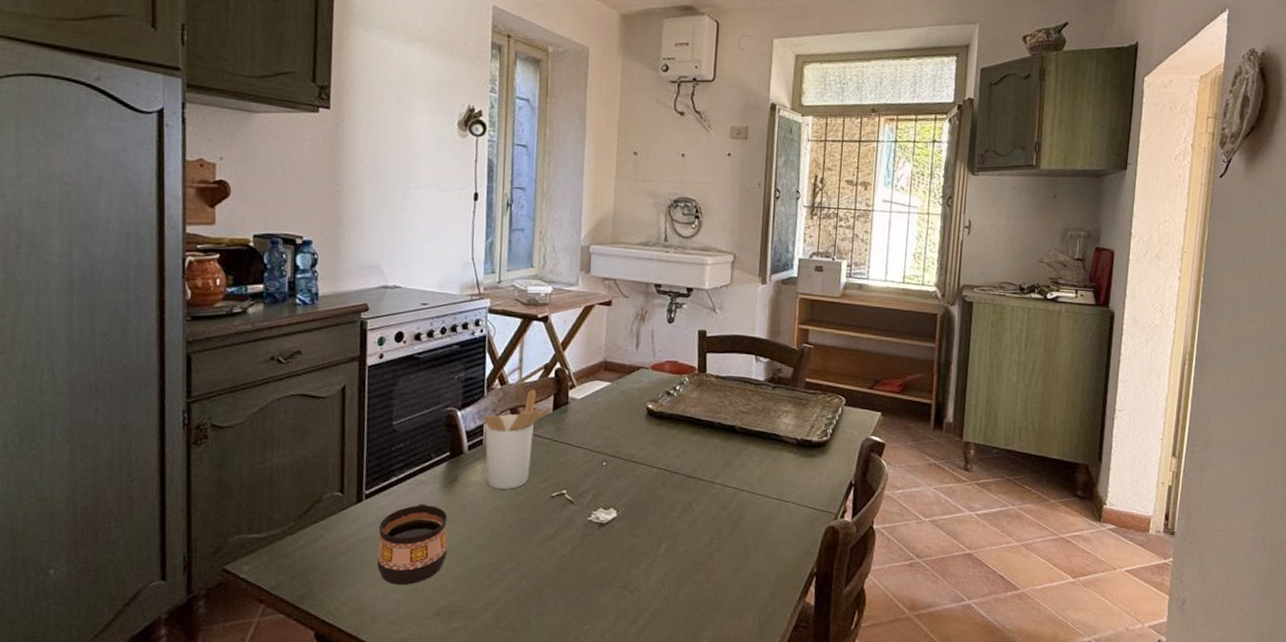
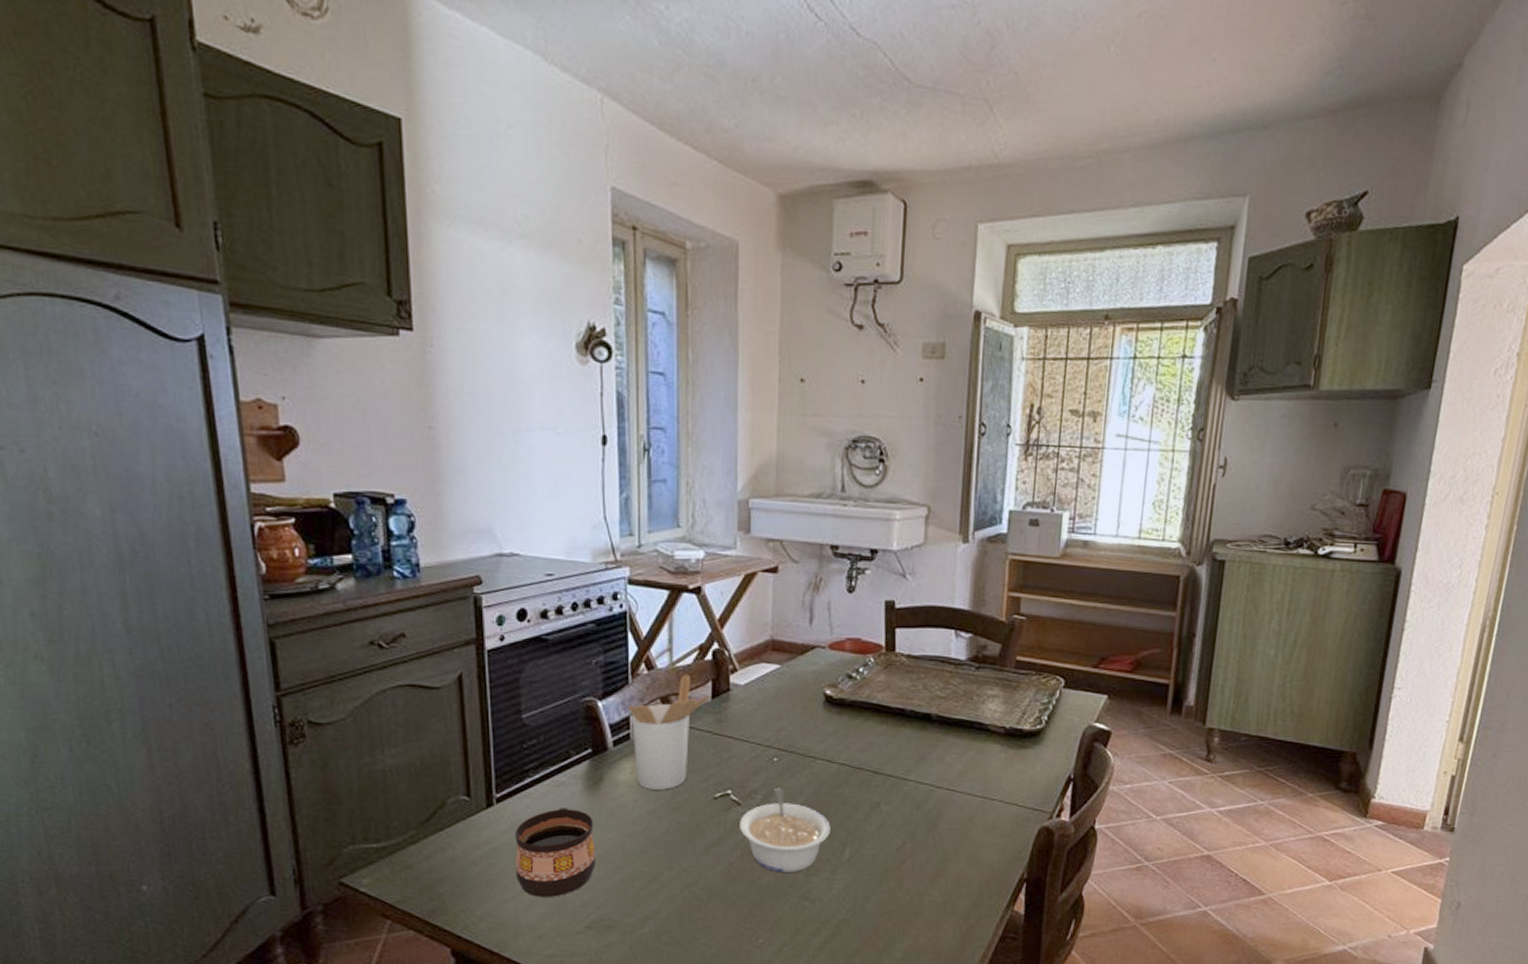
legume: none [572,488,649,565] -> present [740,788,830,872]

